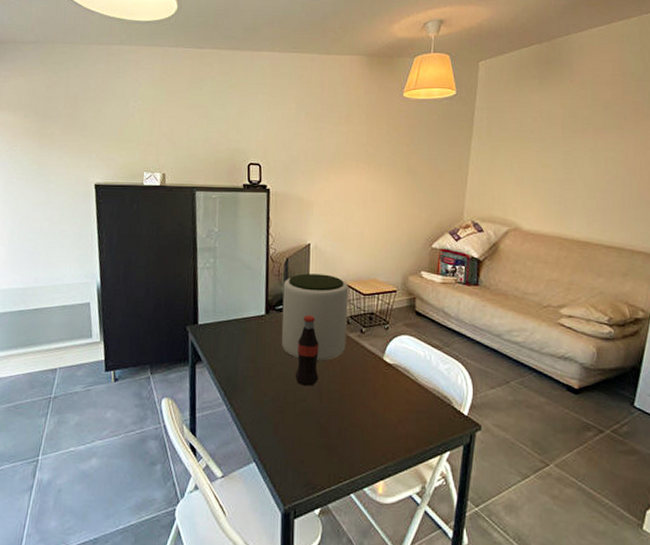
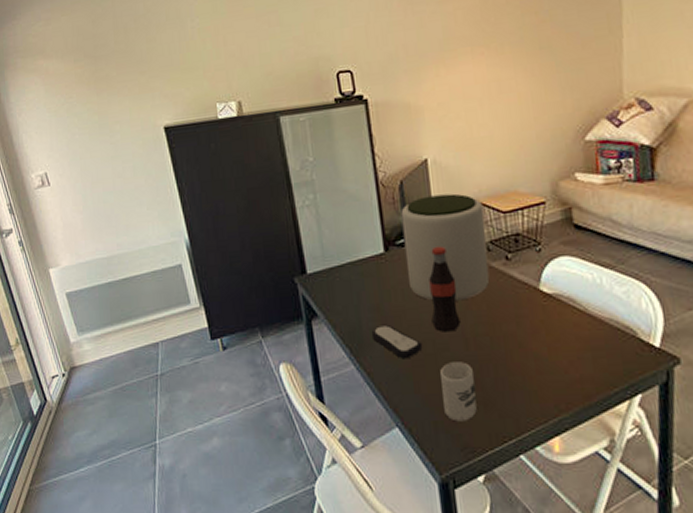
remote control: none [244,375,285,405] -> present [371,325,423,359]
cup: none [295,411,324,462] -> present [440,362,477,422]

